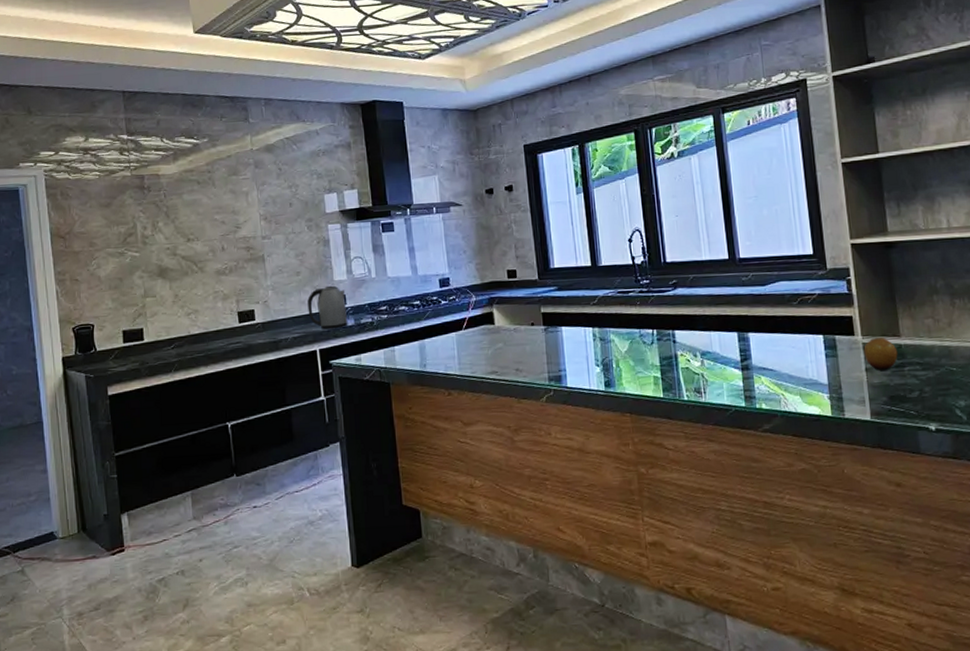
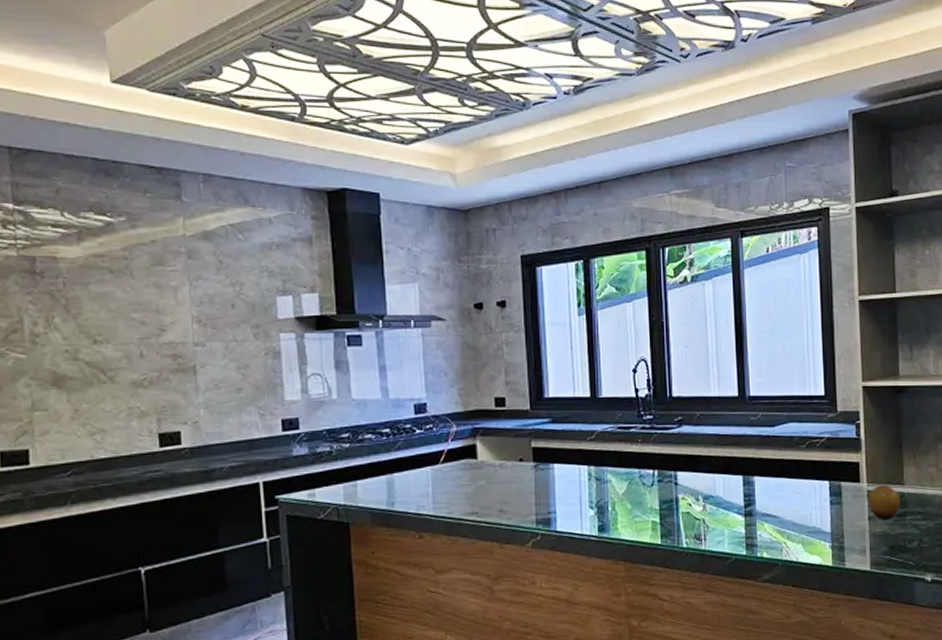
kettle: present [307,285,348,330] -> none [250,406,301,459]

